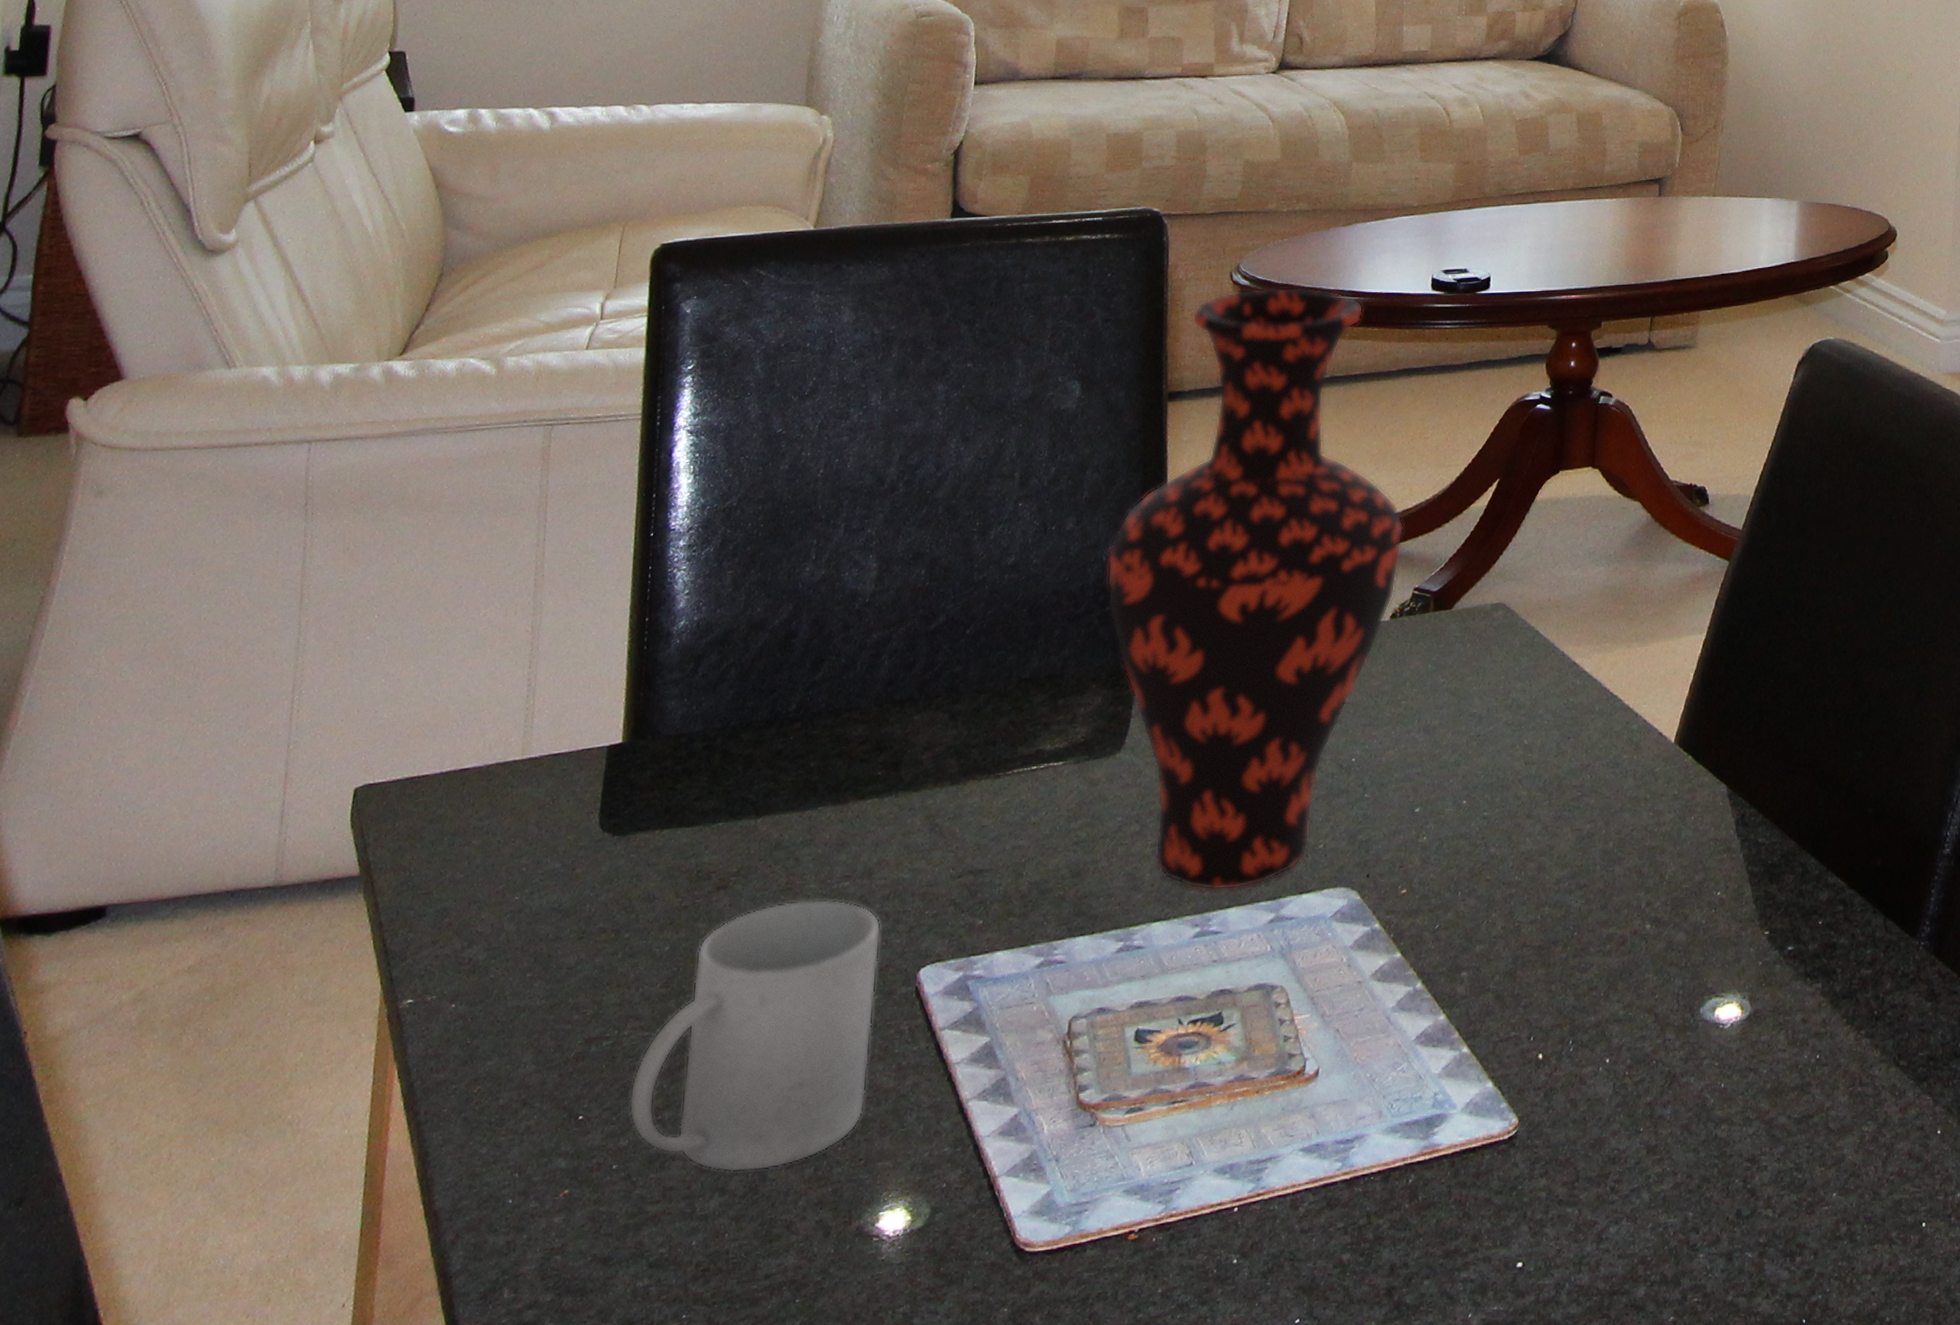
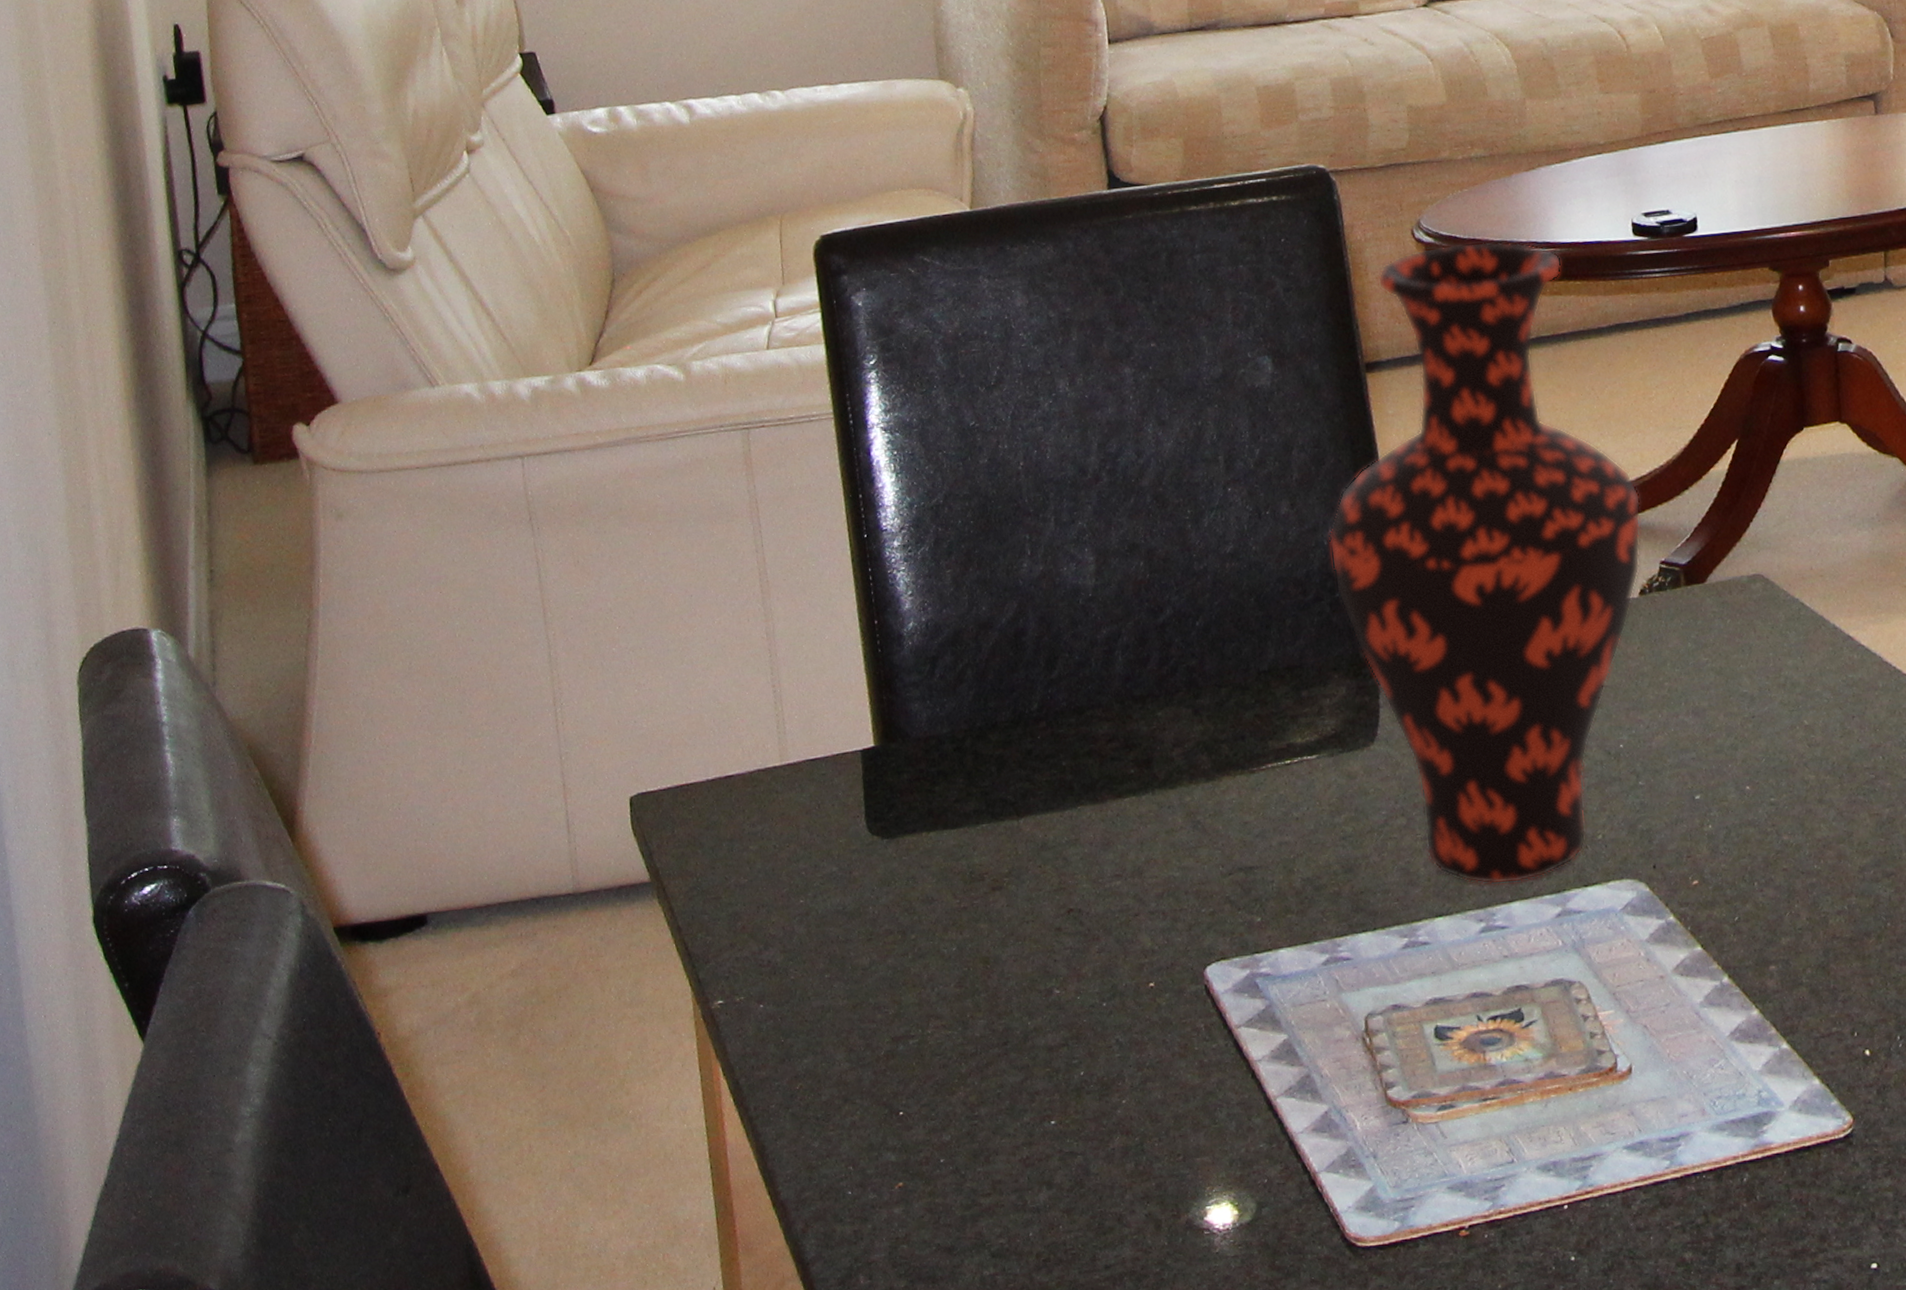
mug: present [629,899,881,1173] -> none [943,898,1174,1167]

